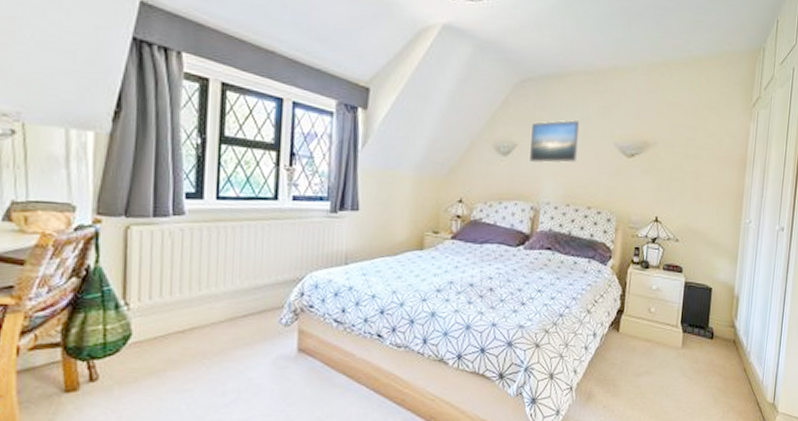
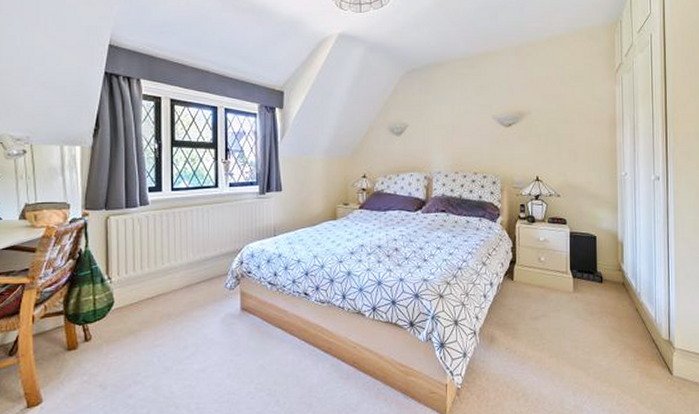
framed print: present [528,119,582,164] -> none [418,100,462,140]

